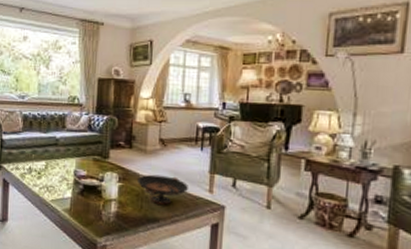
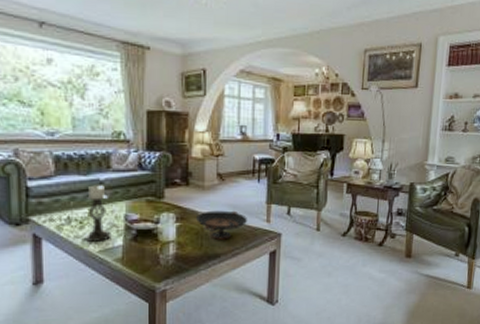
candle holder: none [41,141,63,192] -> present [85,184,111,242]

